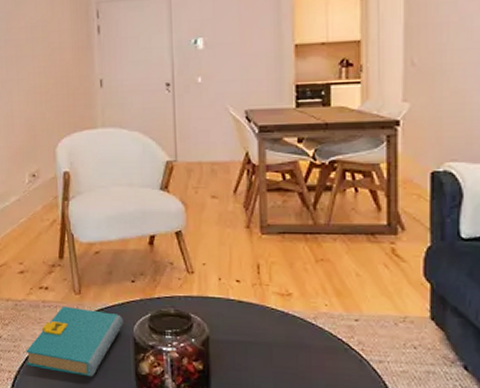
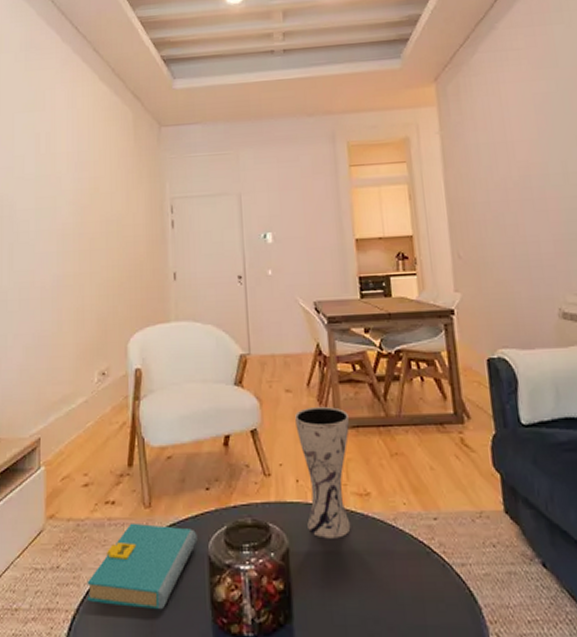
vase: none [220,212,275,331] -> present [295,406,351,539]

